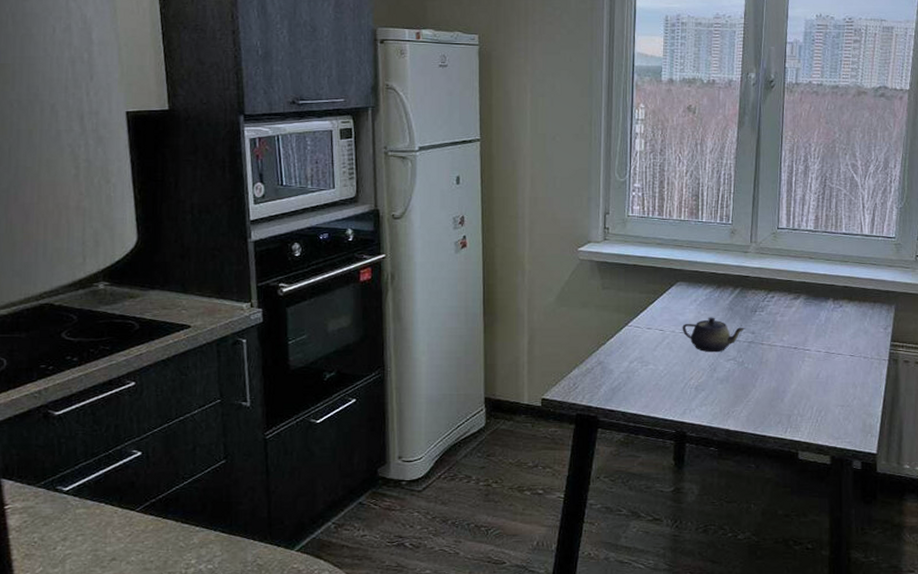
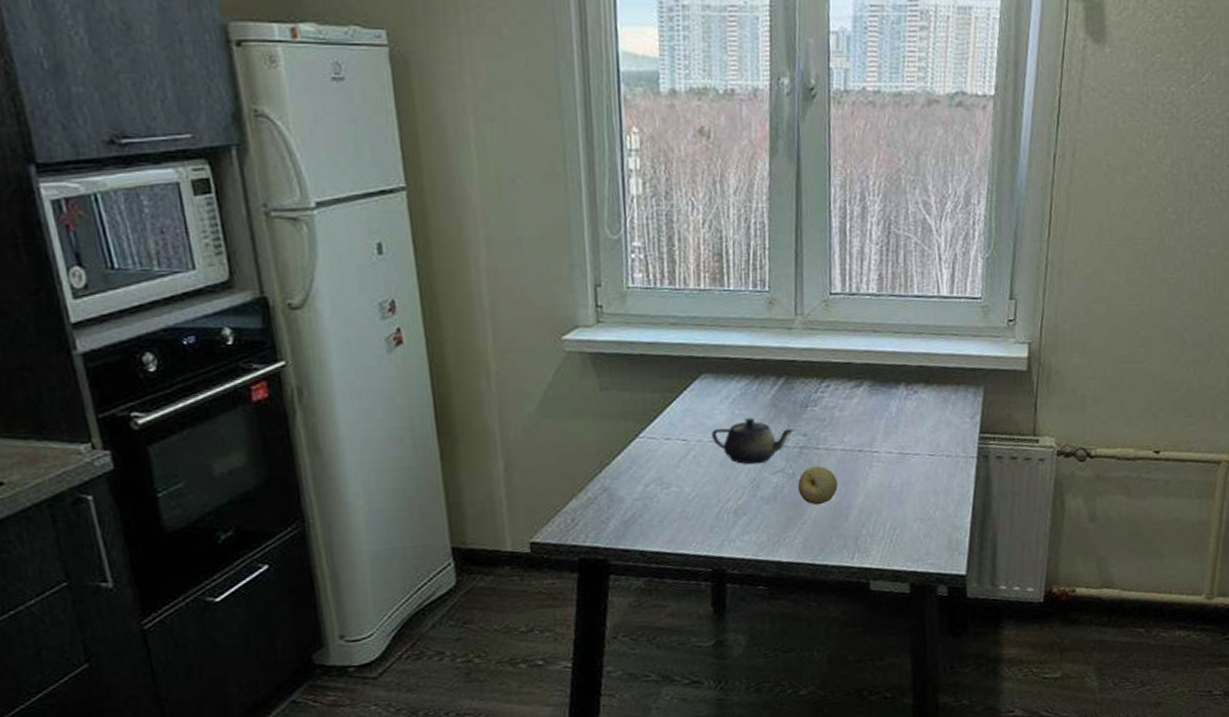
fruit: none [745,358,777,388] -> present [797,466,838,506]

